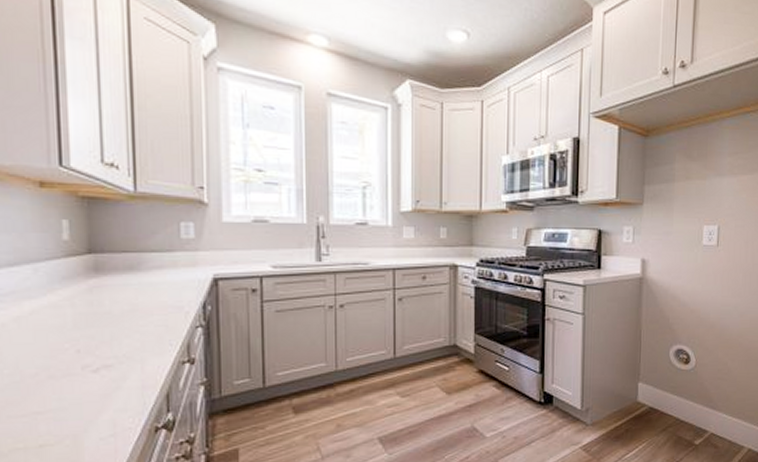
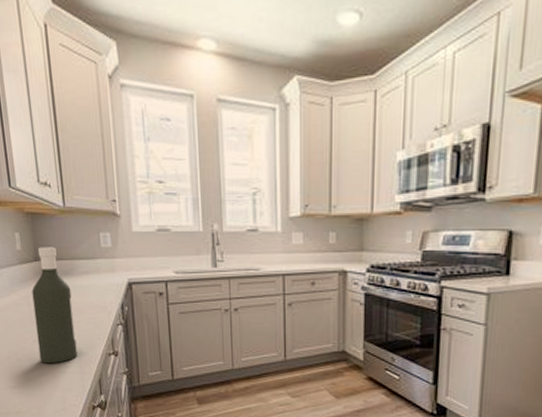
bottle: none [80,237,139,379] -> present [32,247,78,364]

